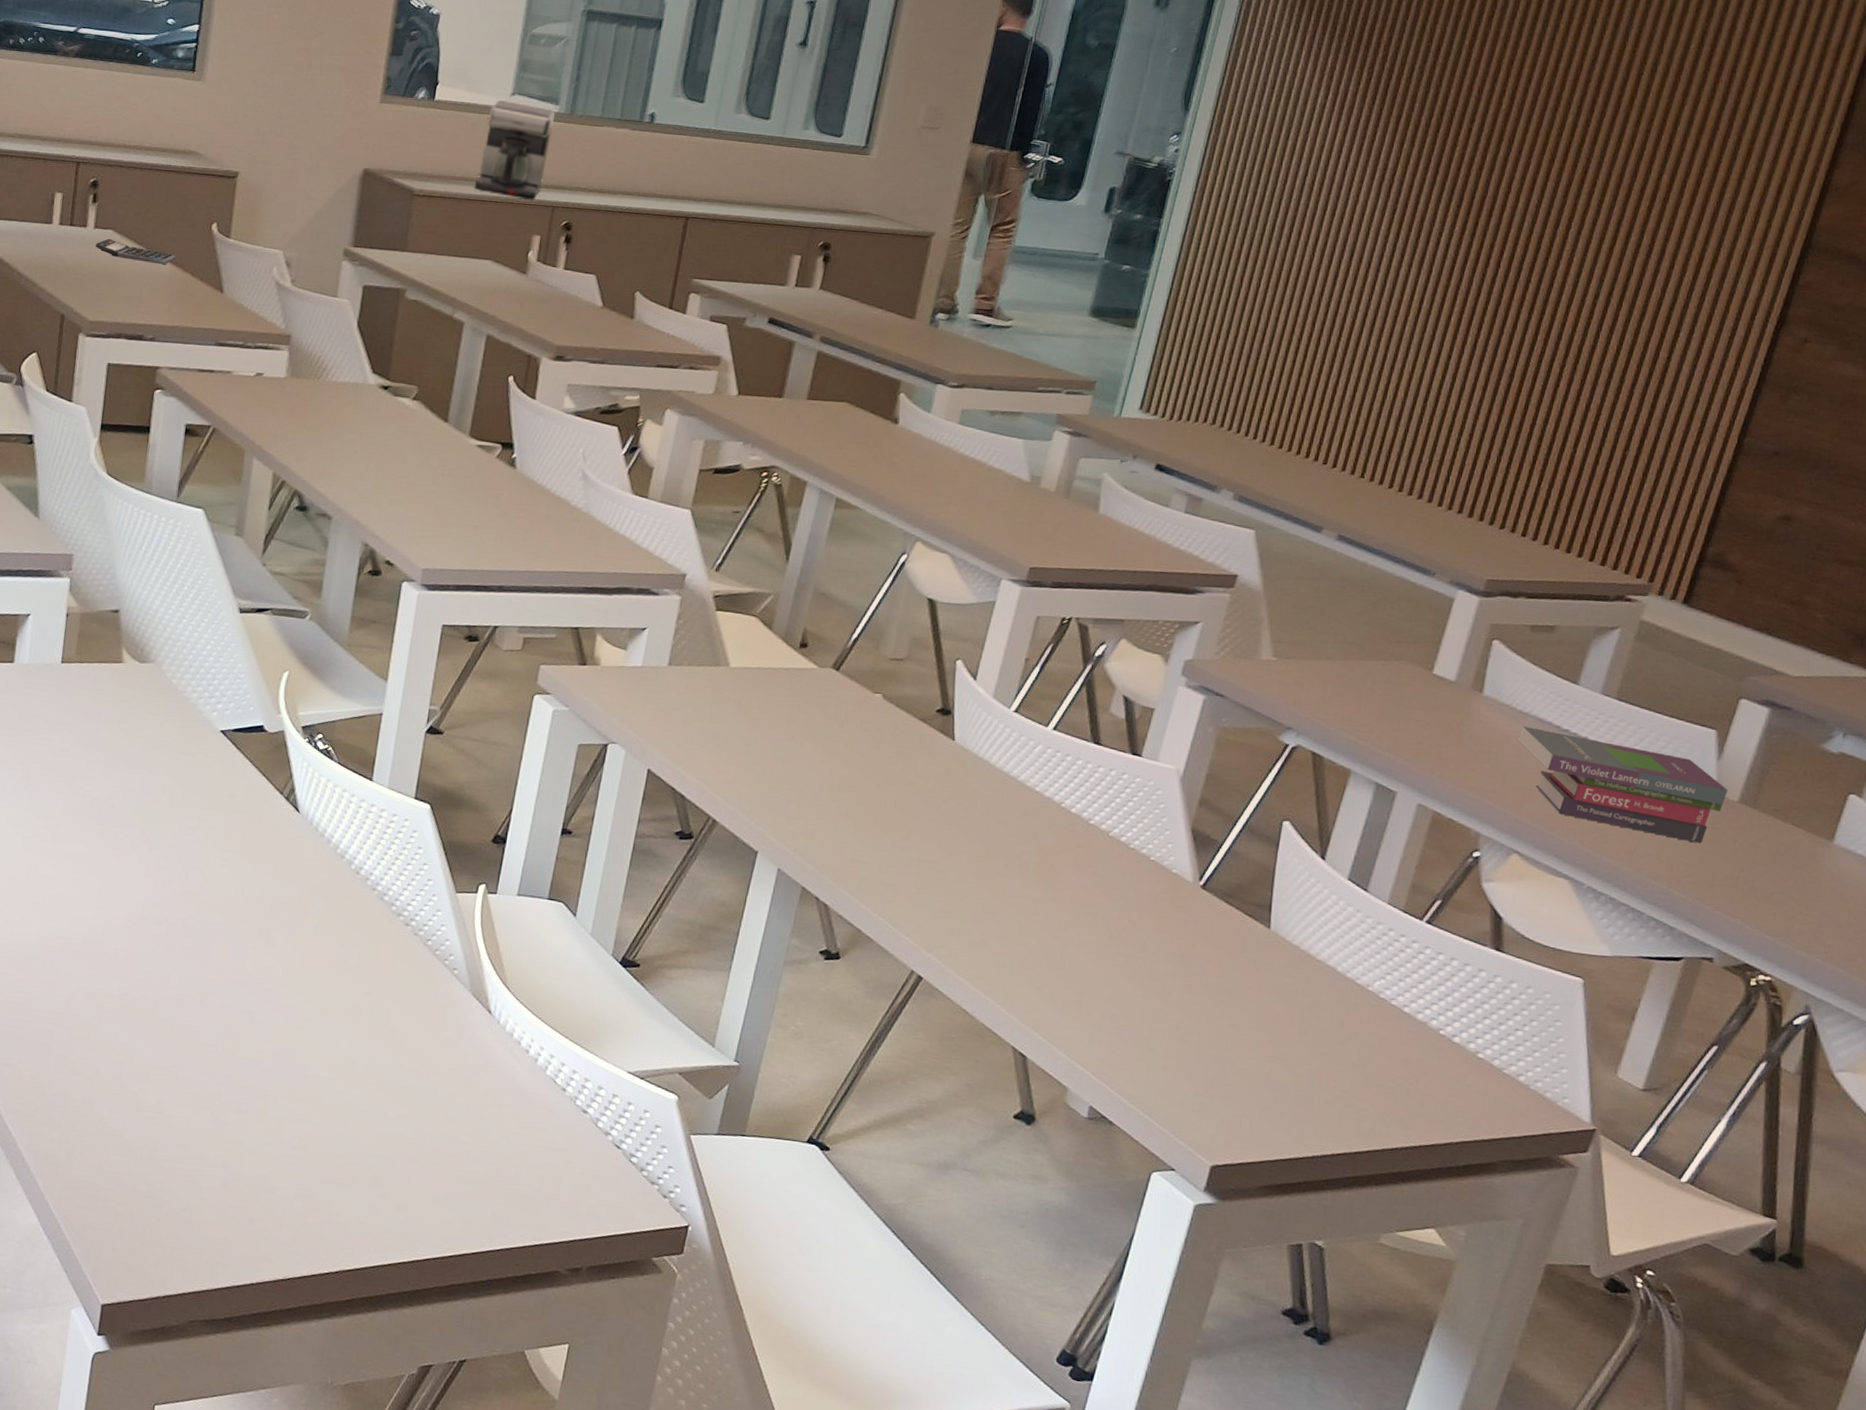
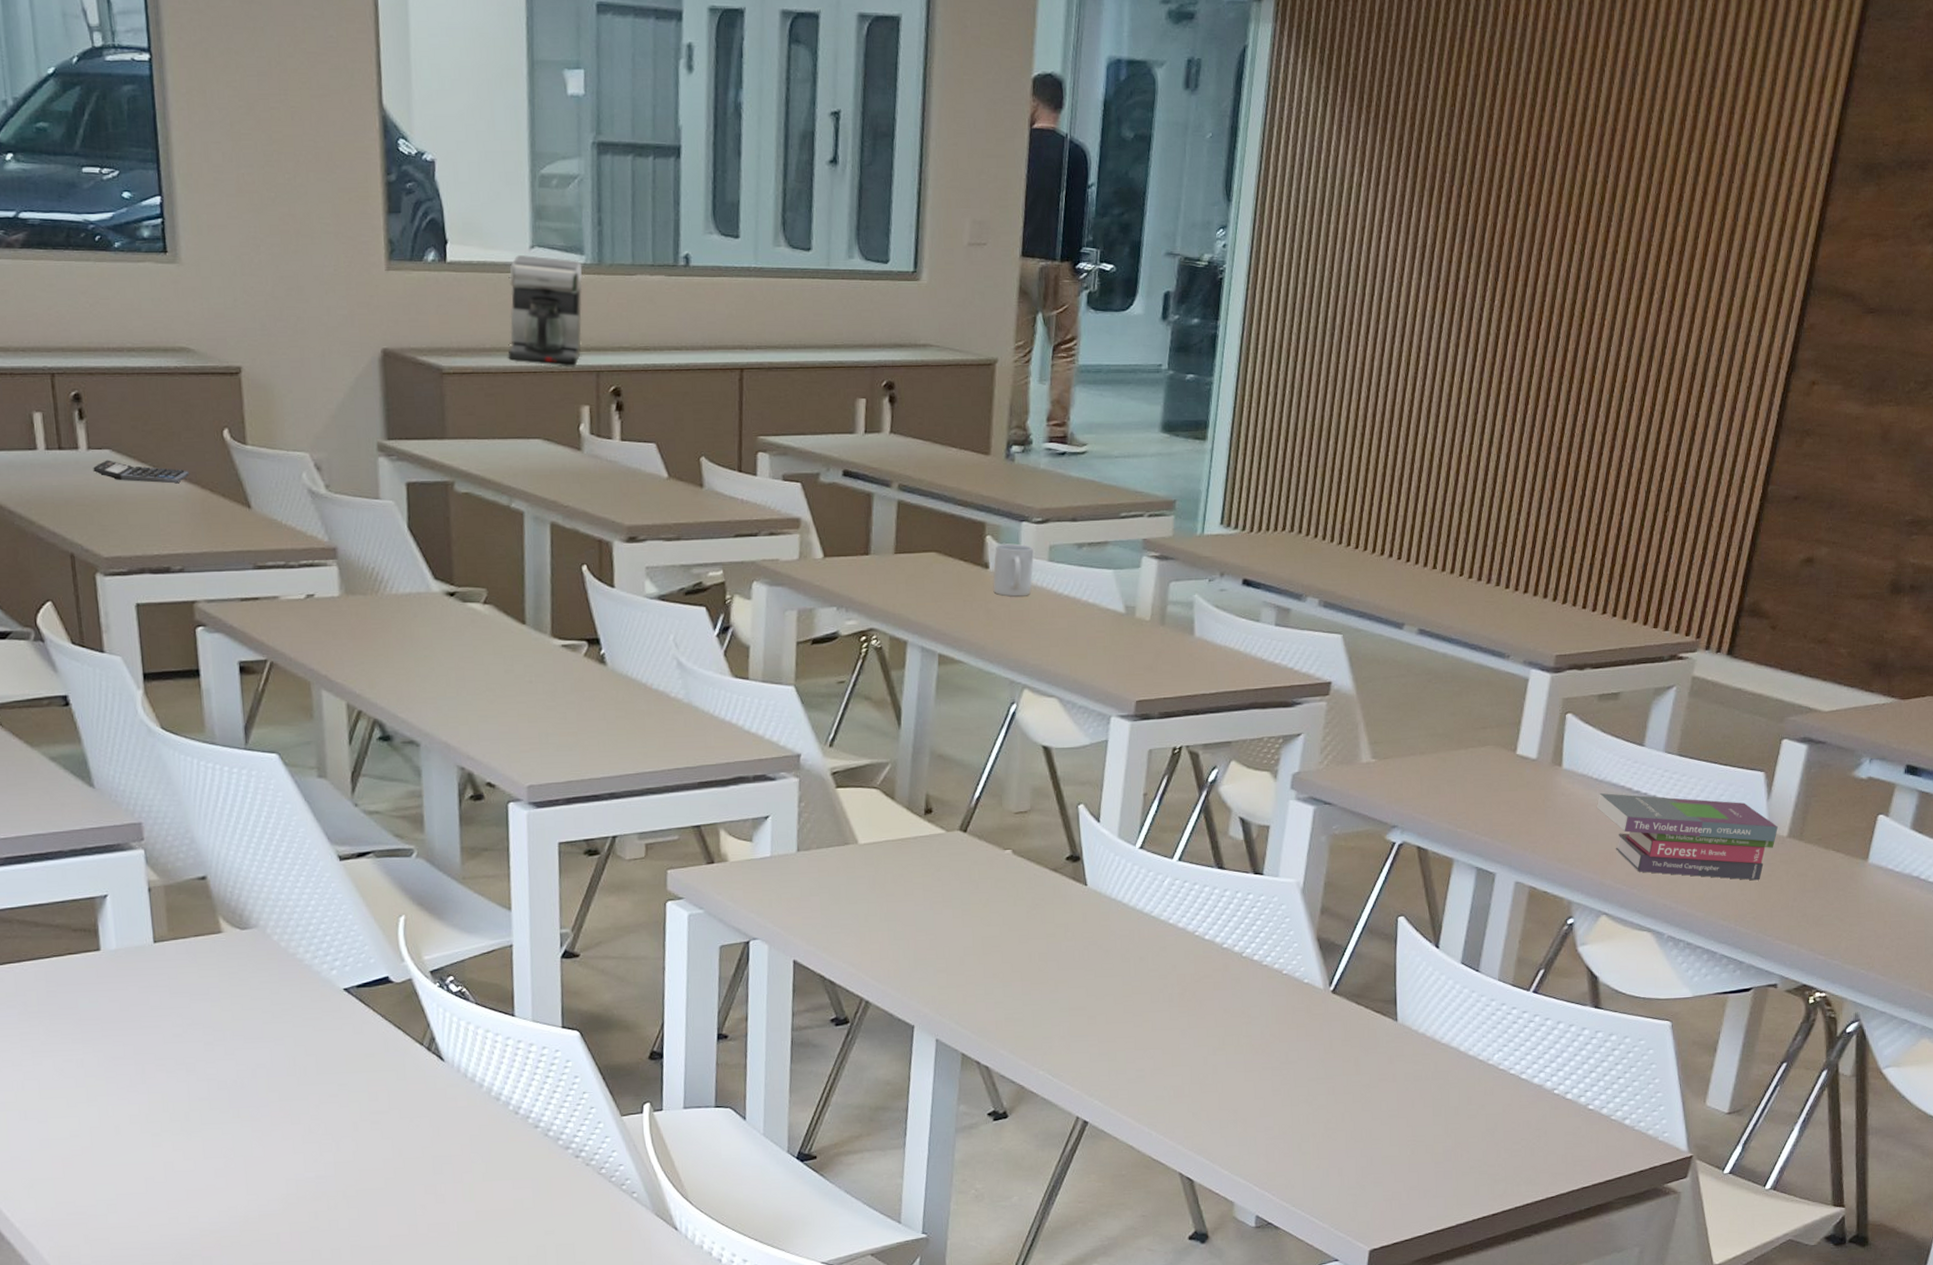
mug: none [899,402,946,454] -> present [993,543,1034,597]

